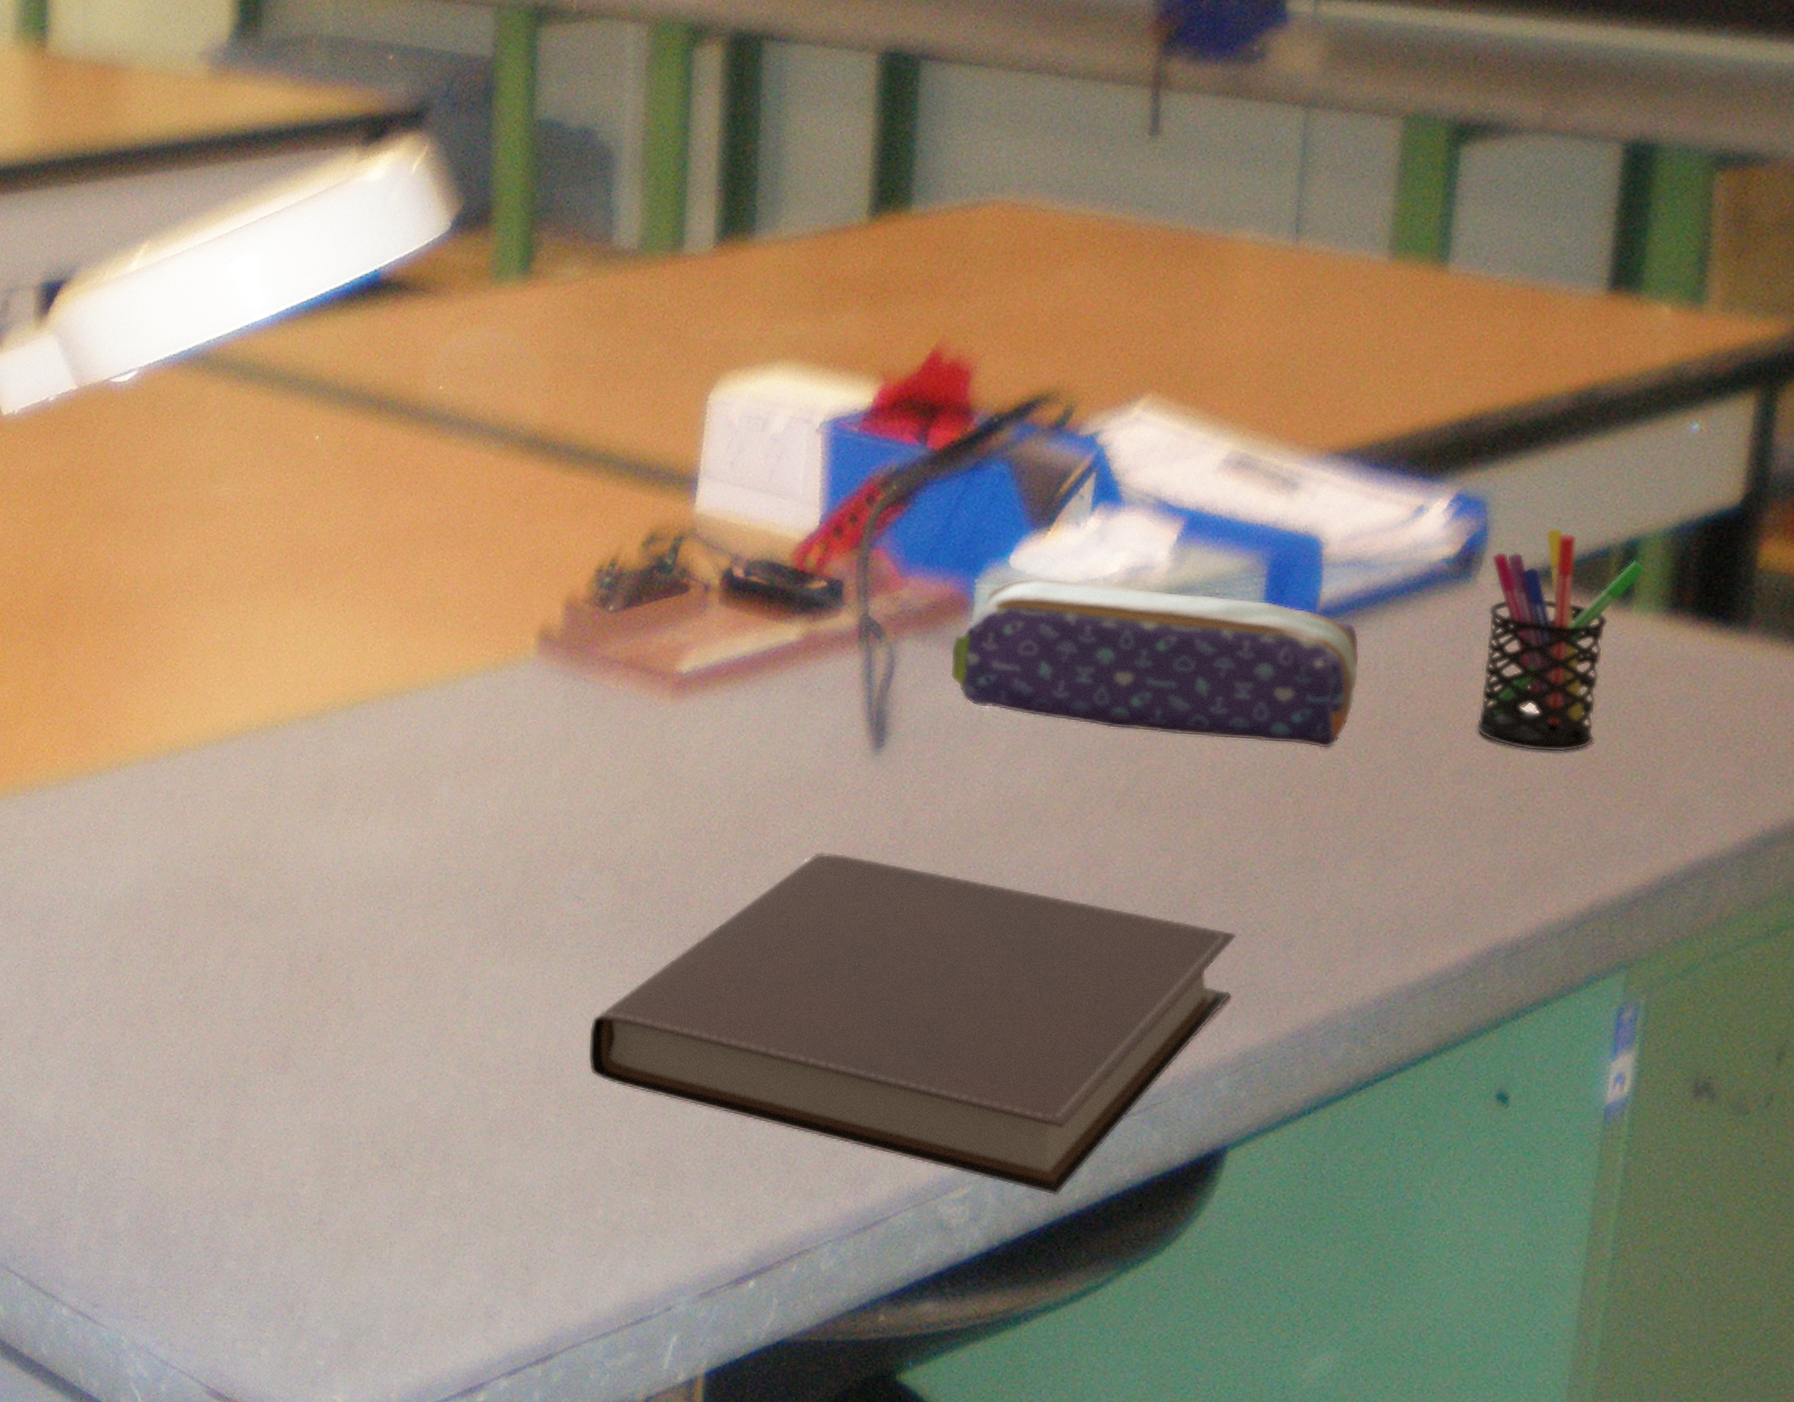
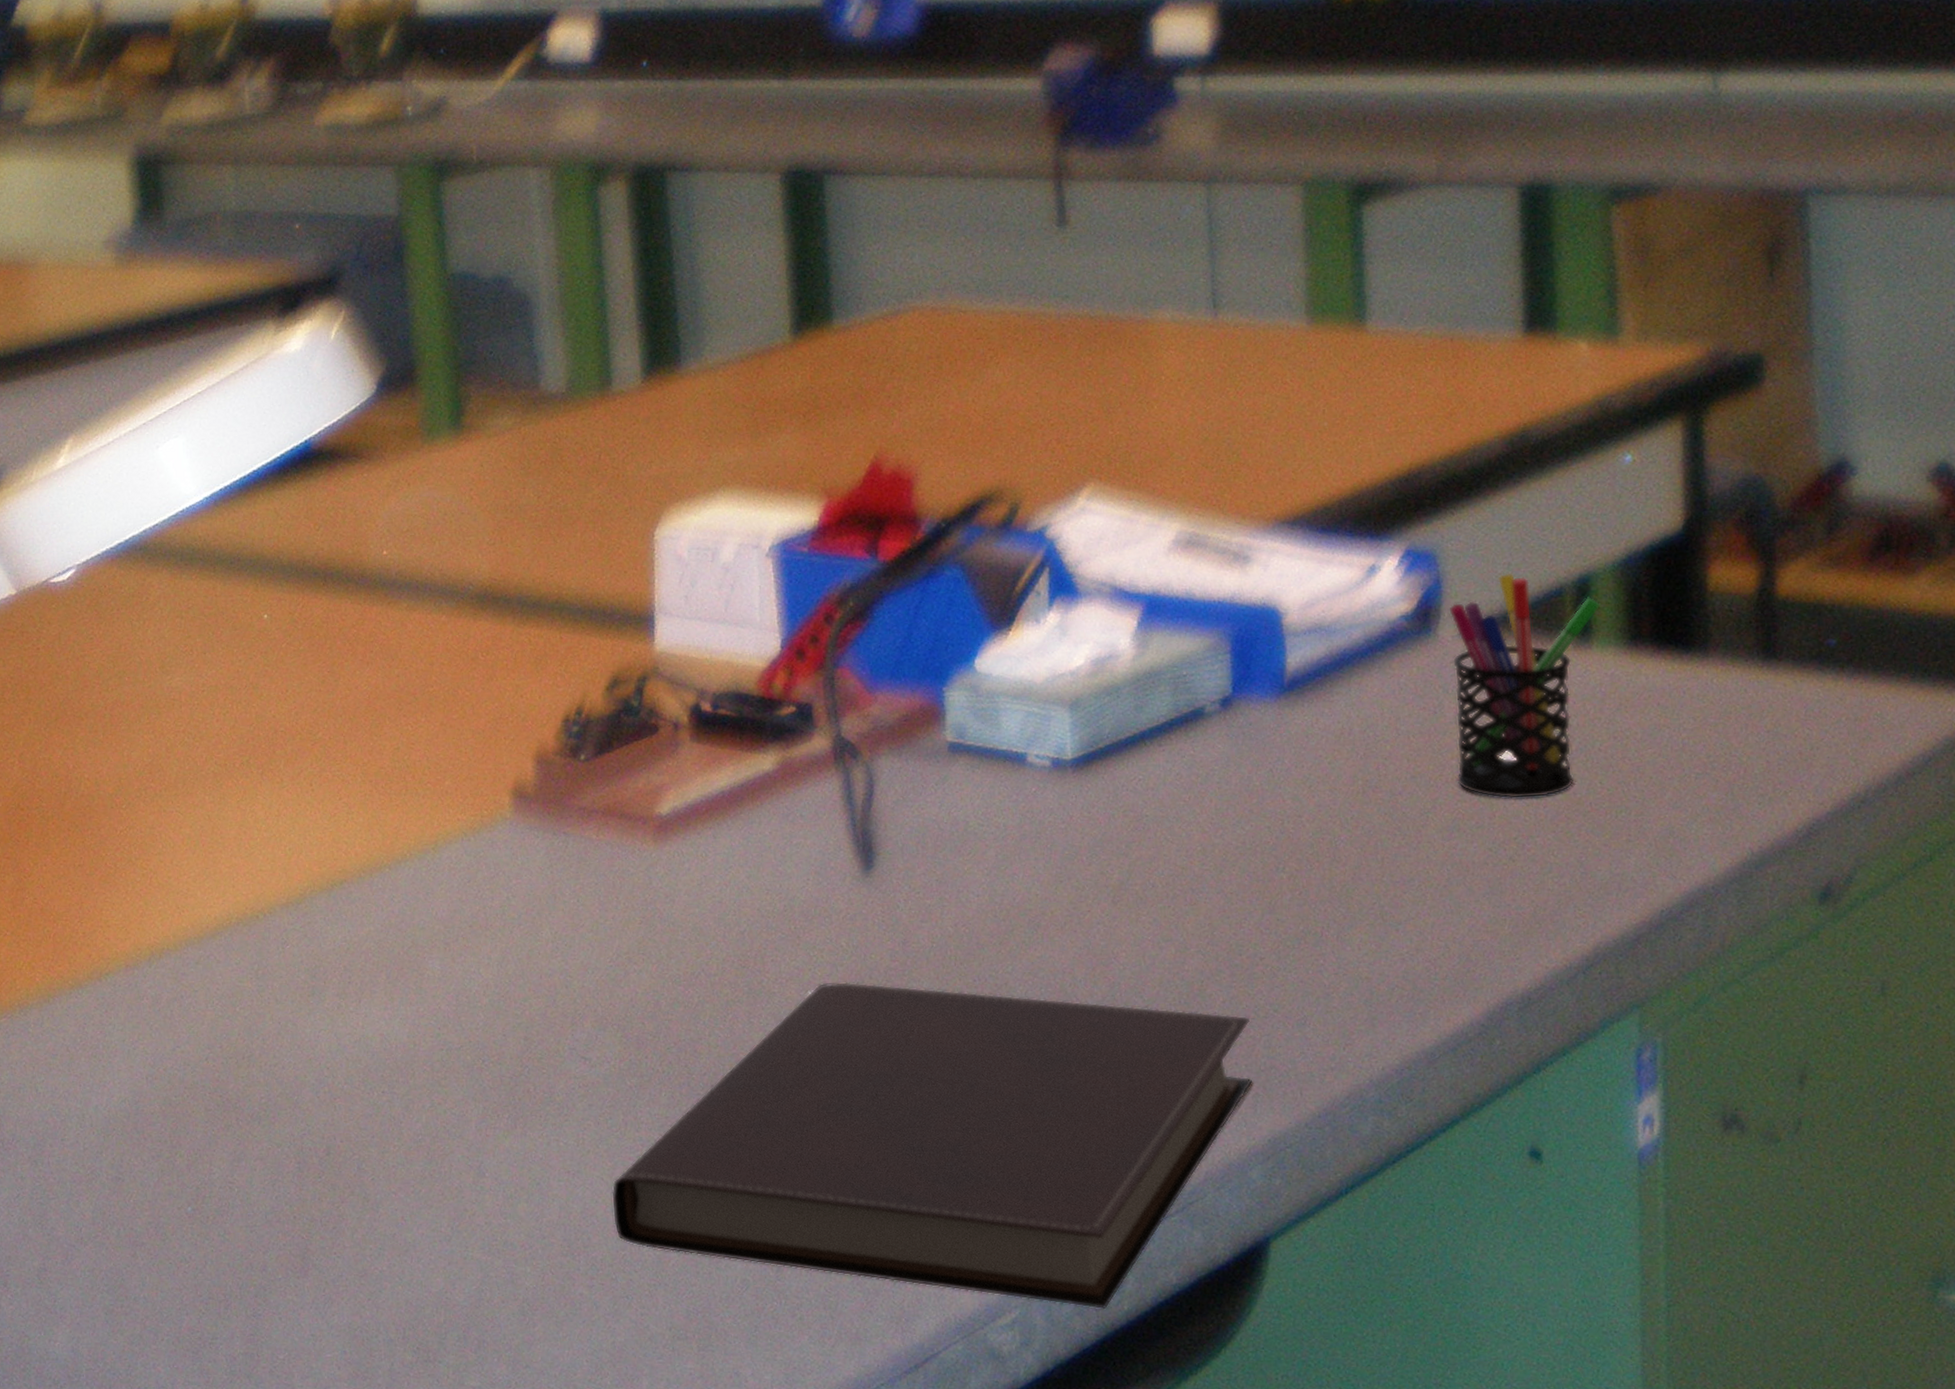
pencil case: present [950,577,1360,749] -> none [928,677,1335,824]

